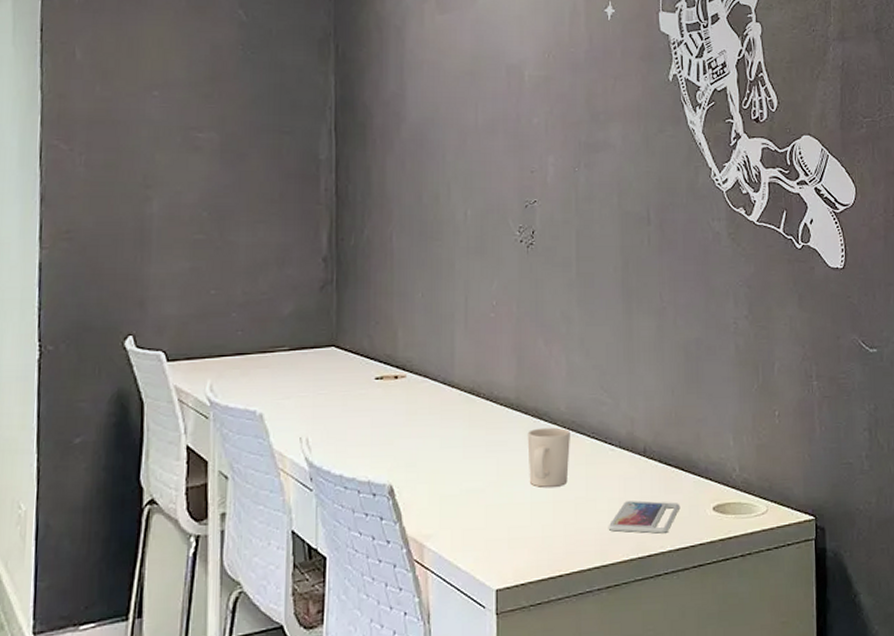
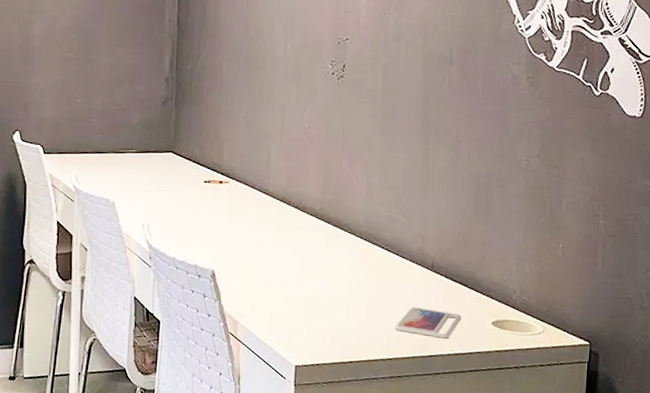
mug: present [527,427,570,488] -> none [328,236,366,288]

